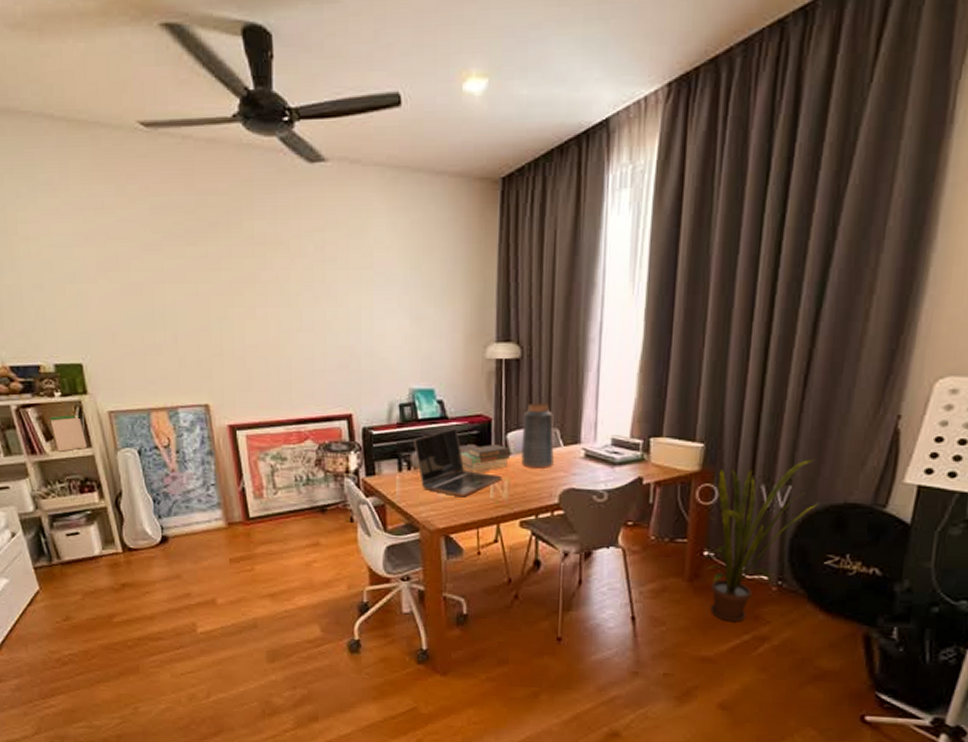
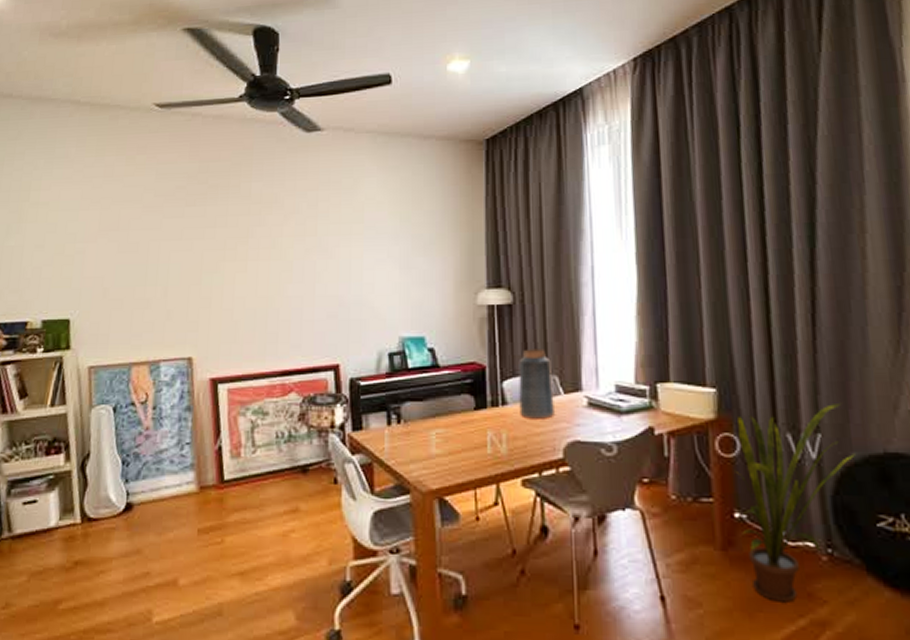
books: present [50,414,87,452] -> none [27,370,62,410]
laptop: present [414,427,503,497] -> none [404,376,500,453]
books: present [460,444,510,473] -> none [453,394,506,425]

